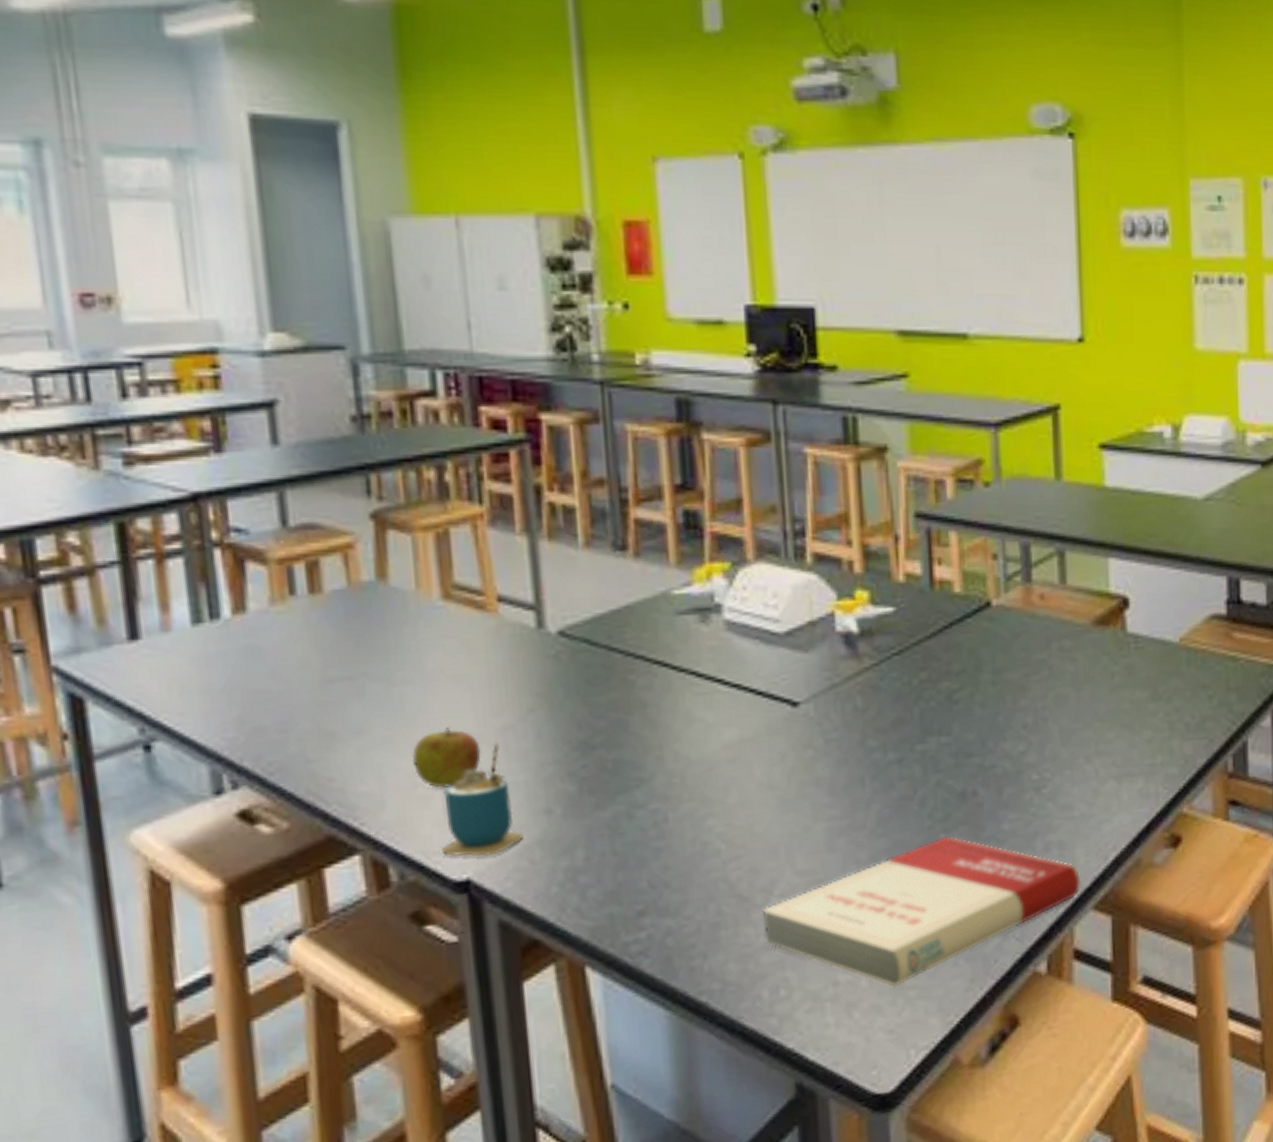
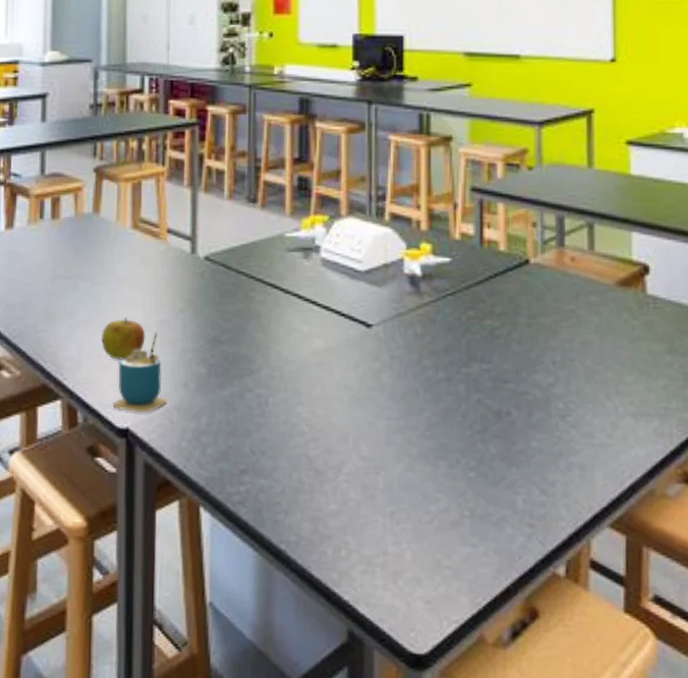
book: present [762,836,1082,988] -> none [332,445,599,566]

